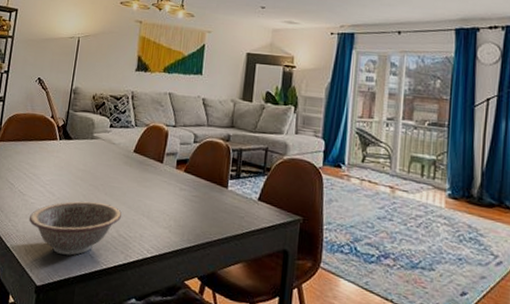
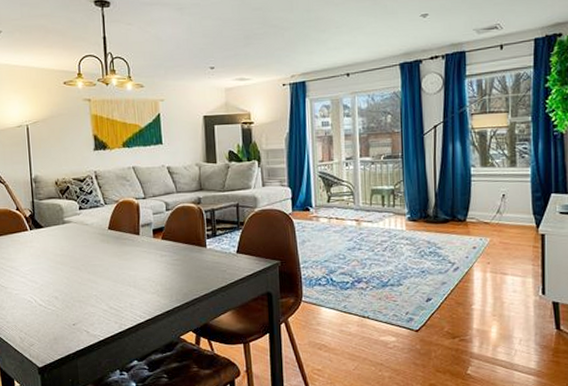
decorative bowl: present [29,201,122,256] -> none [16,282,109,335]

